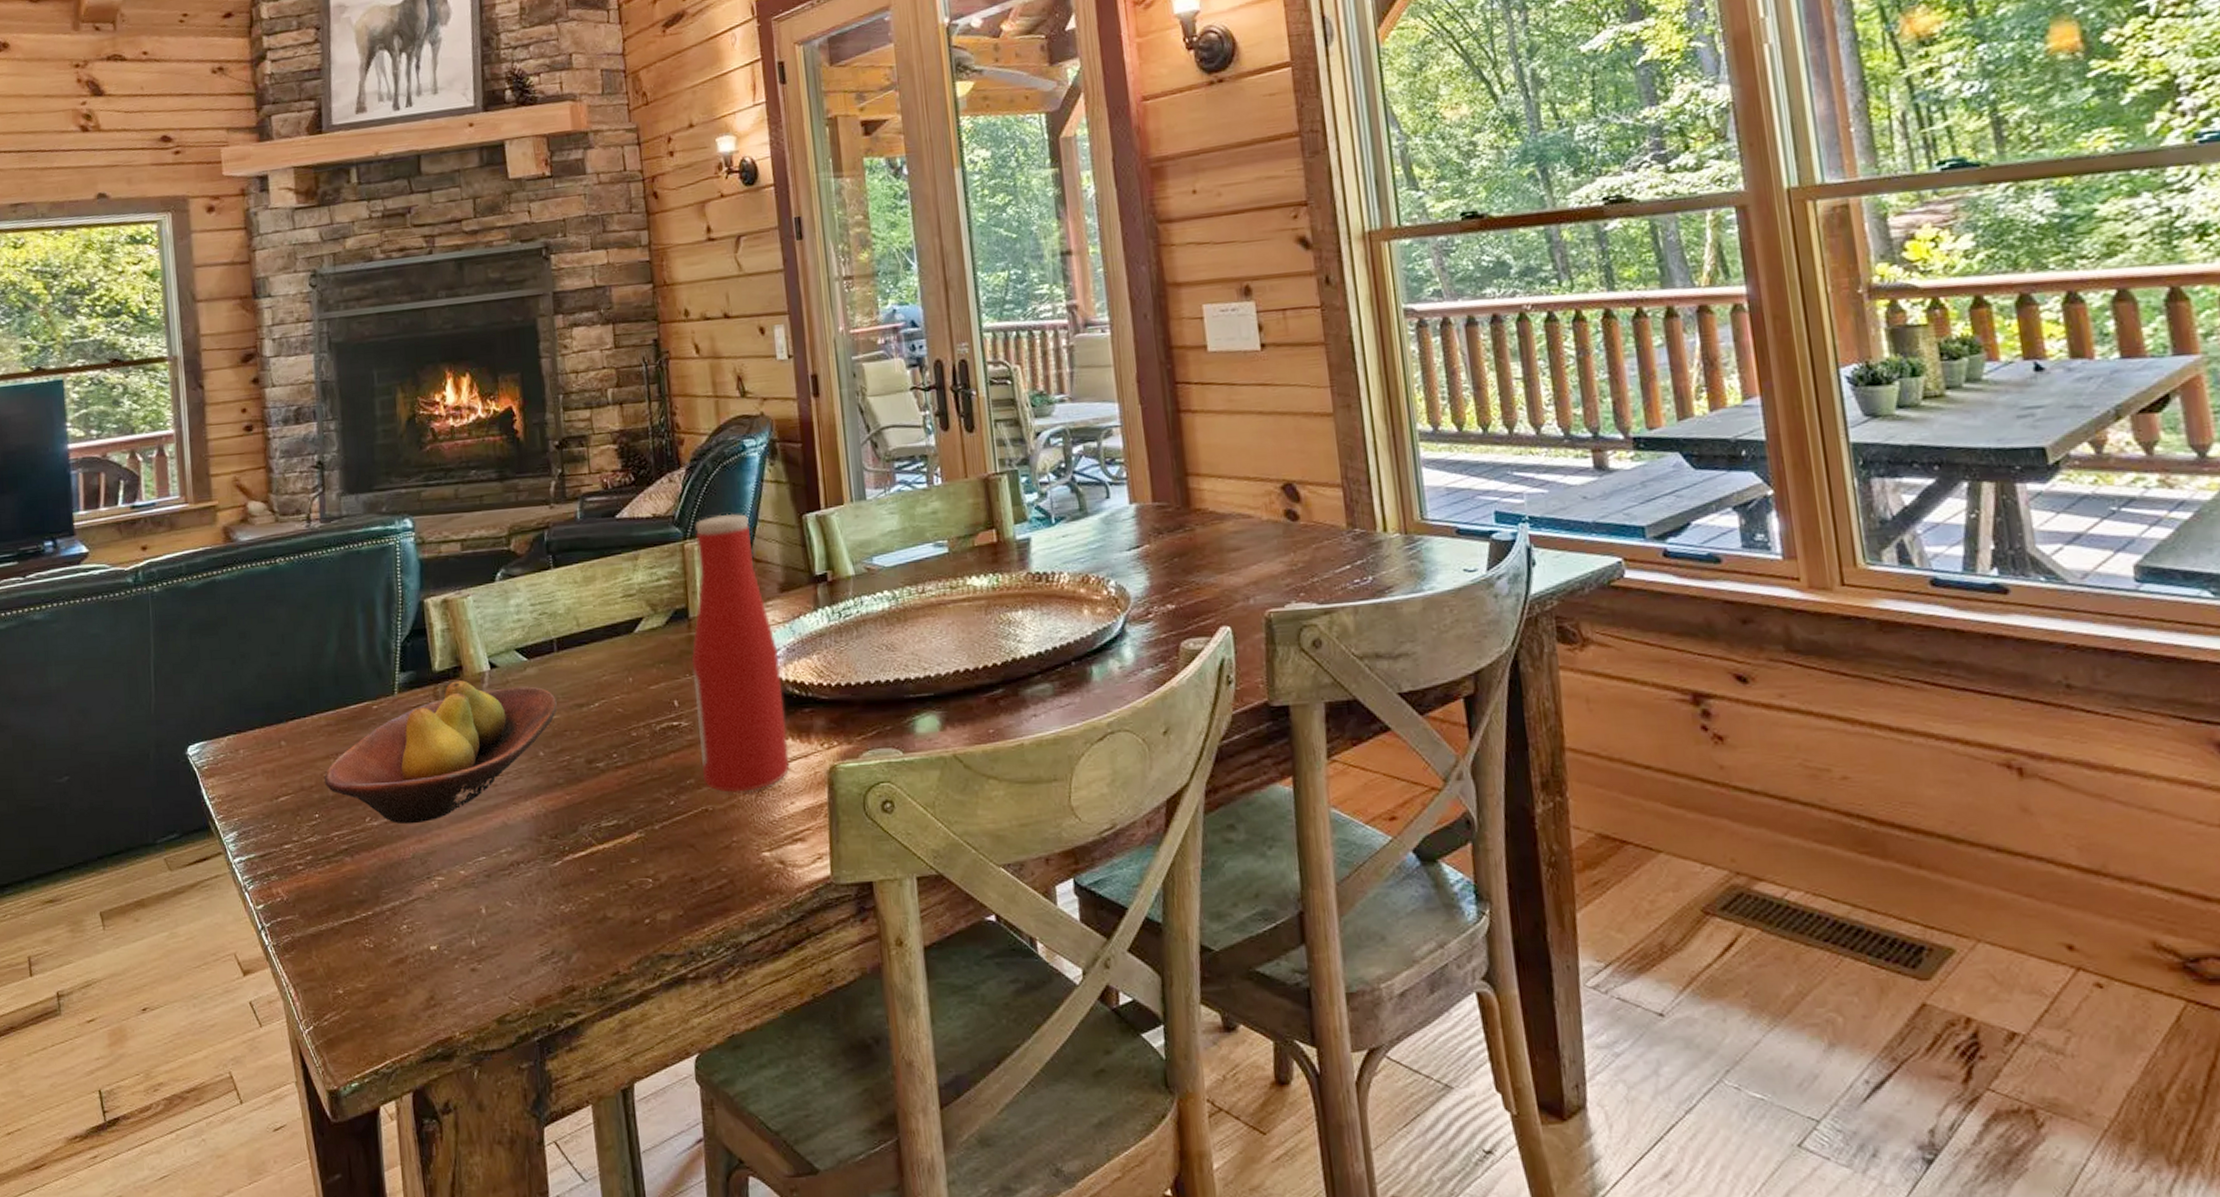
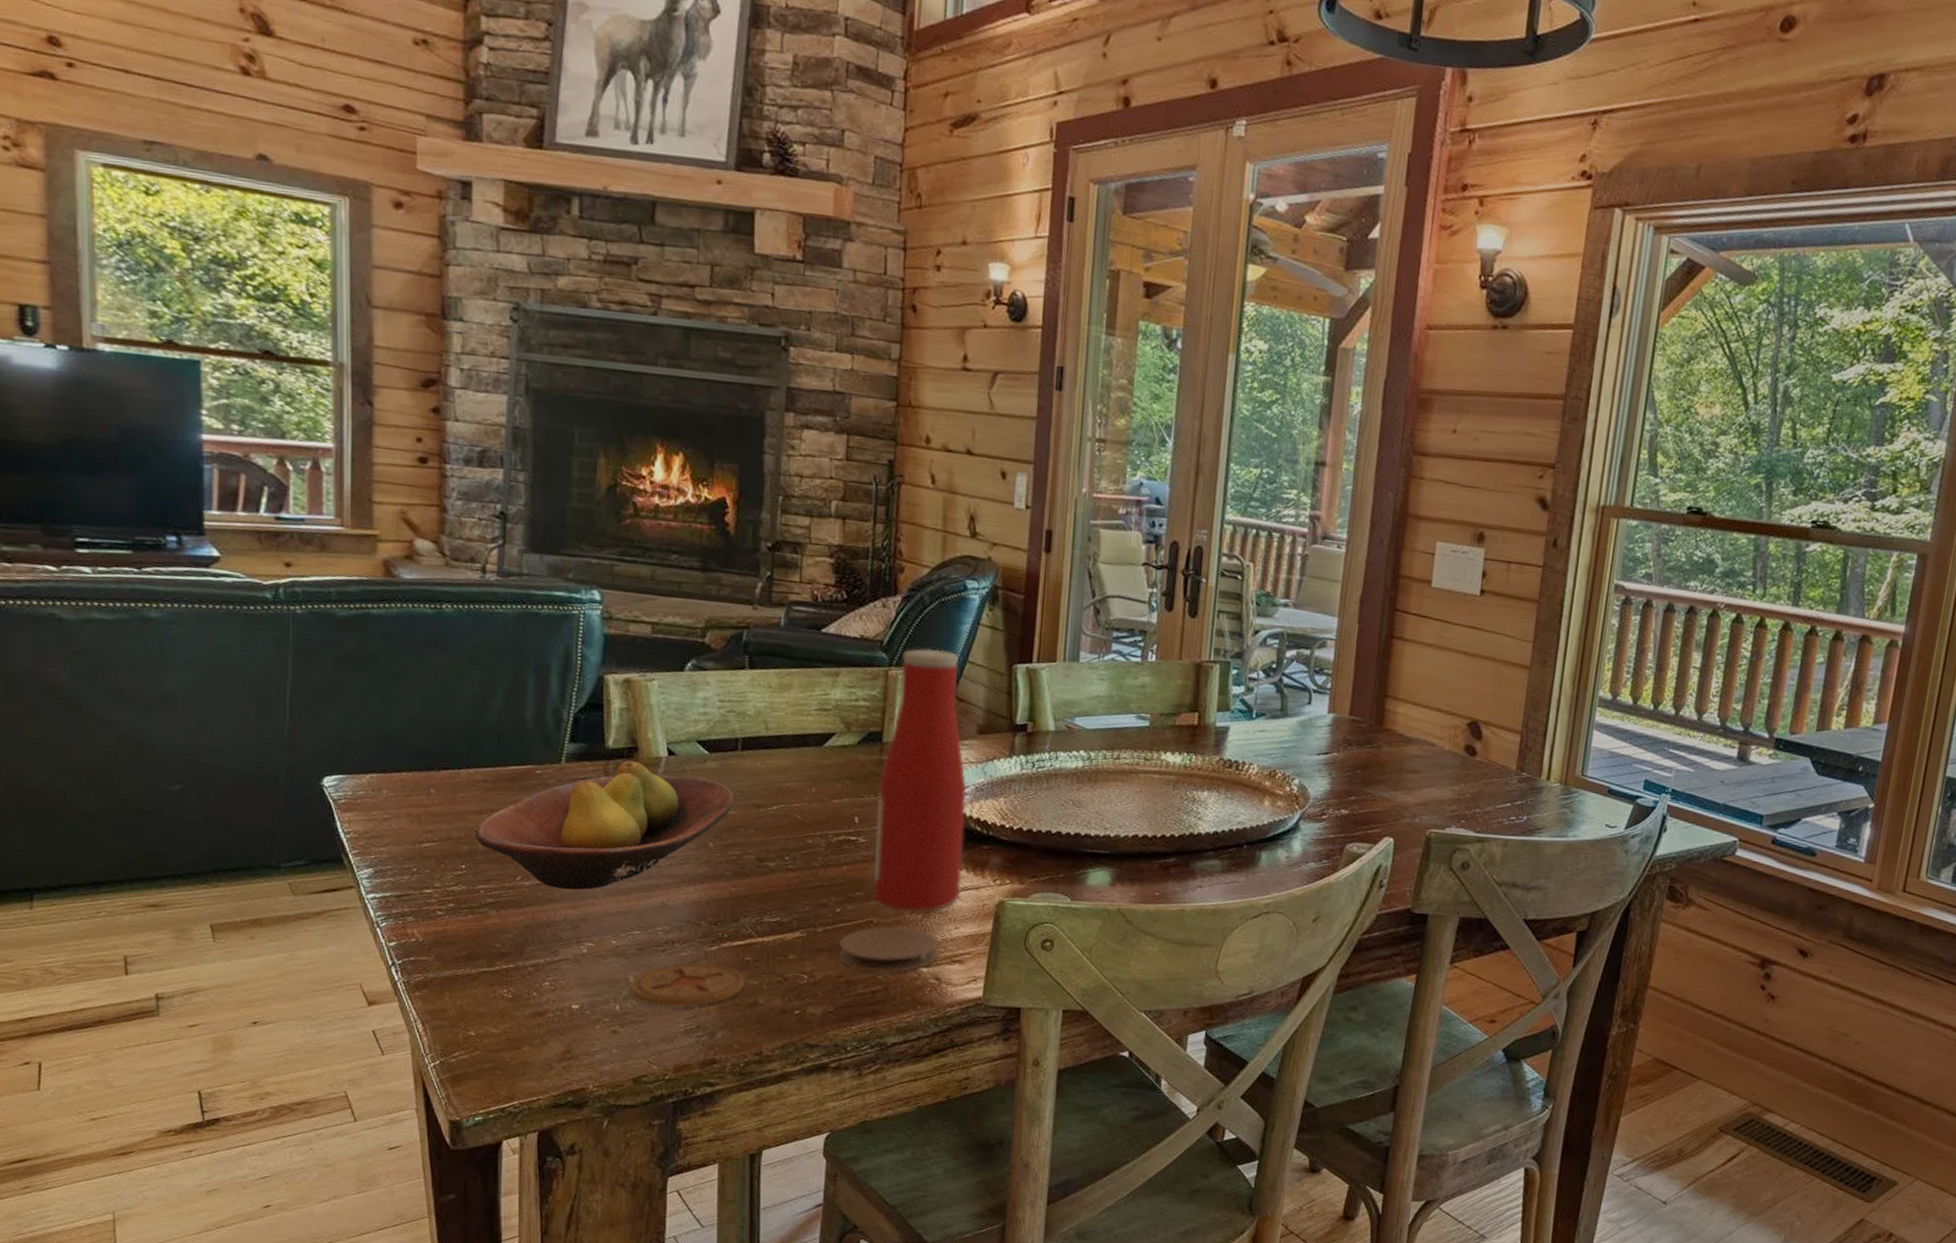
coaster: none [482,880,592,935] -> present [630,962,745,1007]
coaster: none [678,809,778,864] -> present [839,926,939,973]

